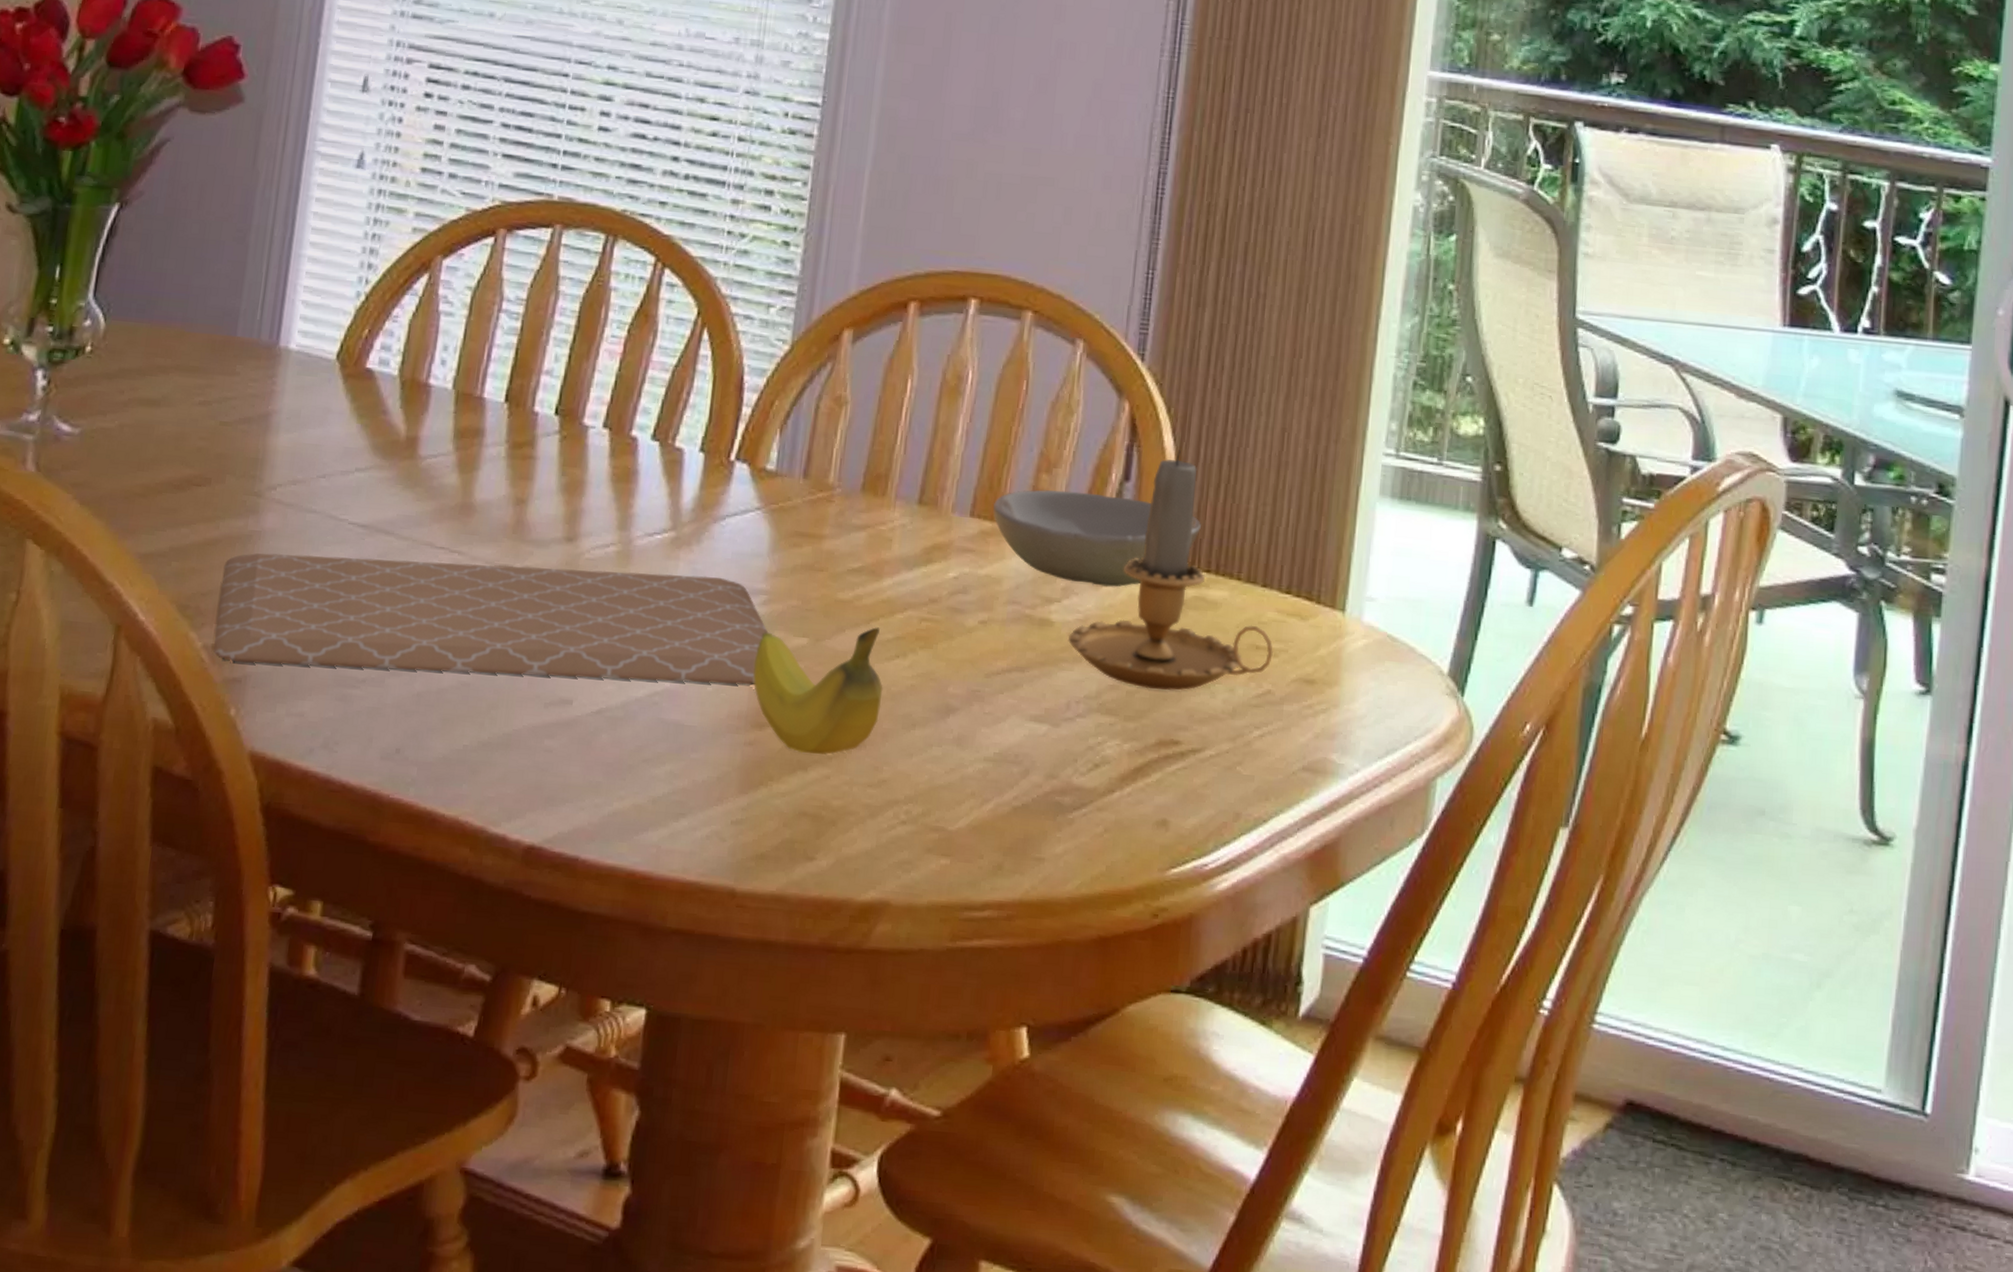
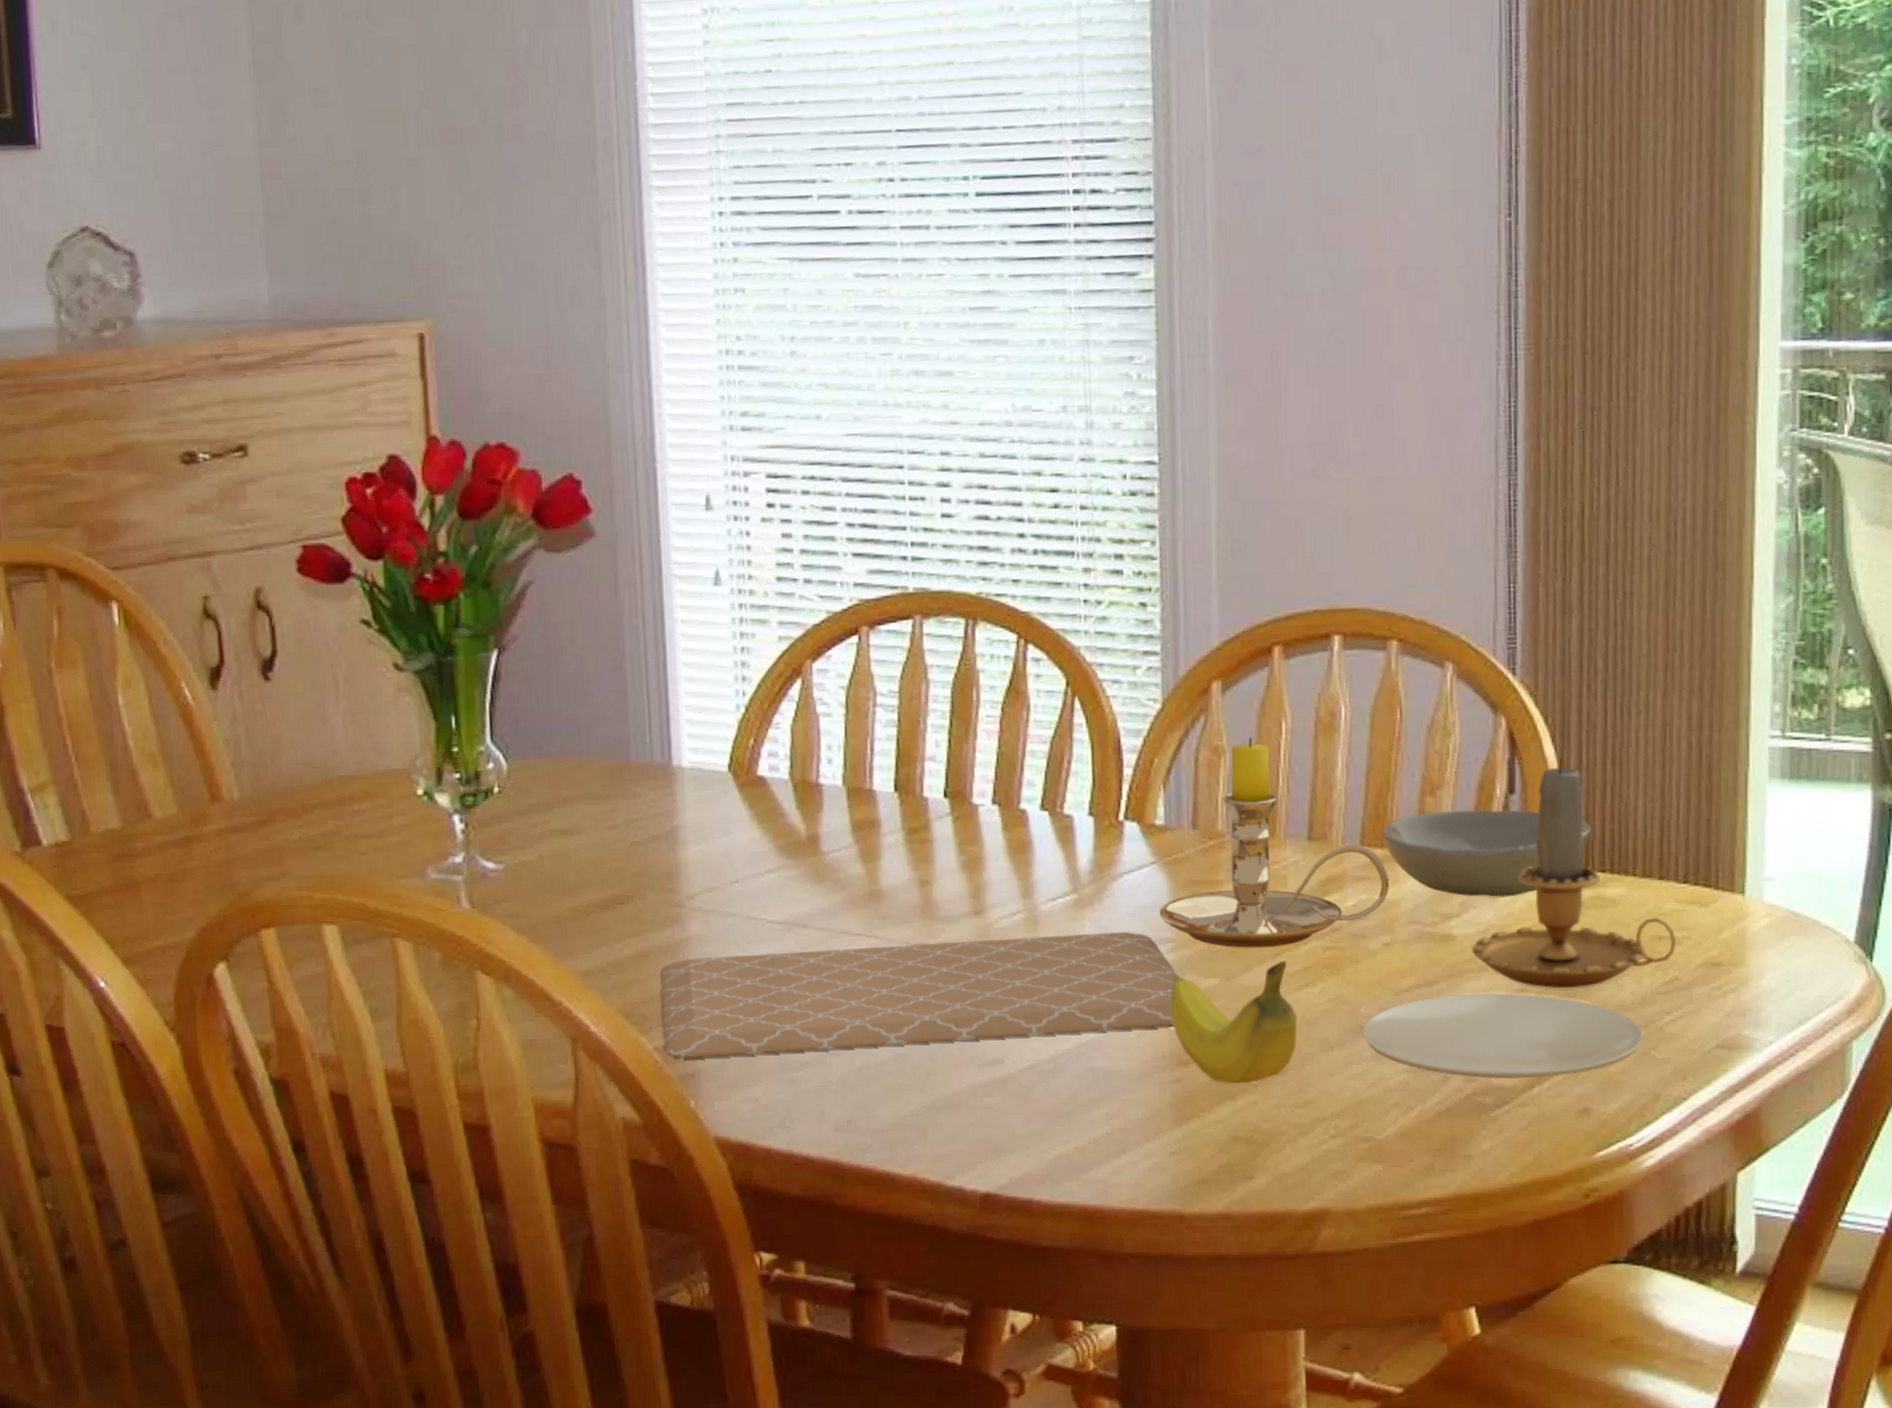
candlestick: none [757,391,995,612] -> present [1160,738,1390,948]
plate: none [947,683,1230,783] -> present [1363,993,1643,1080]

